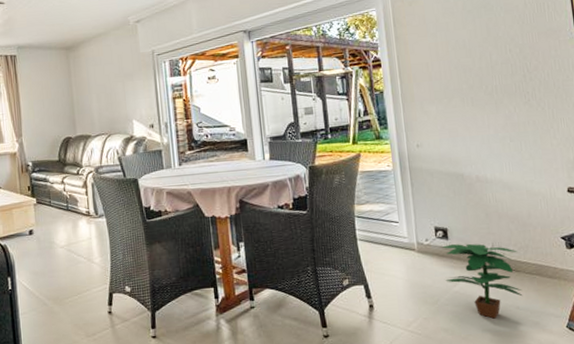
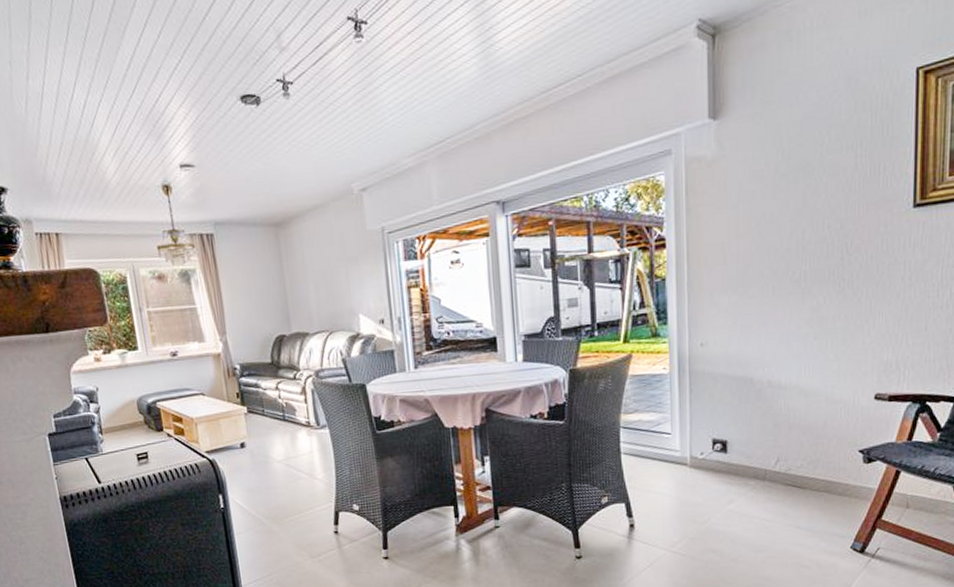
potted plant: present [443,243,523,319] -> none [719,457,806,539]

